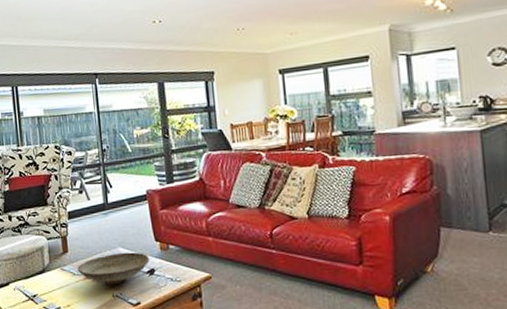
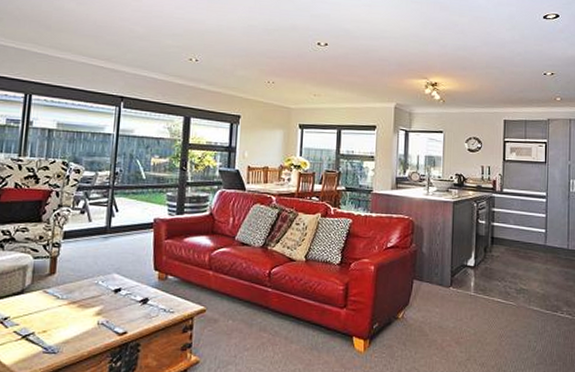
decorative bowl: present [77,252,150,285] -> none [63,279,145,312]

